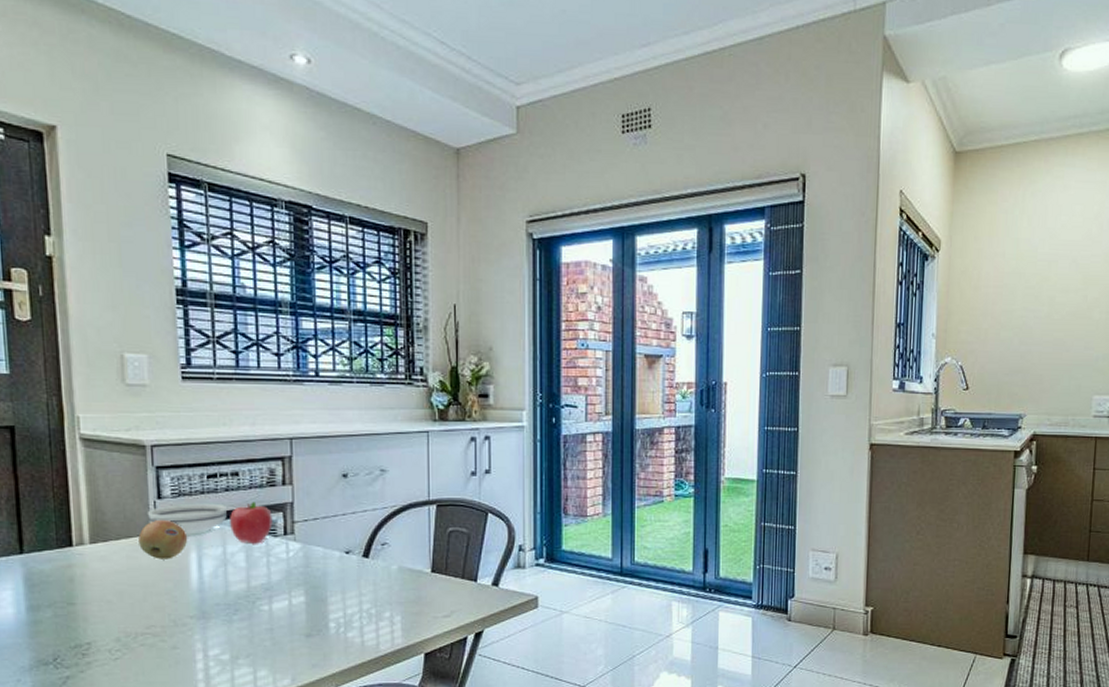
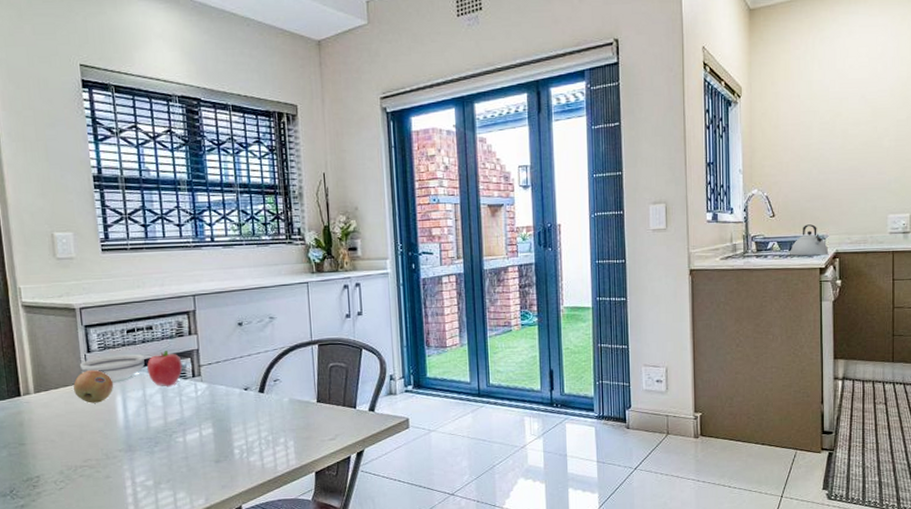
kettle: none [982,401,1026,437] -> present [790,224,829,257]

